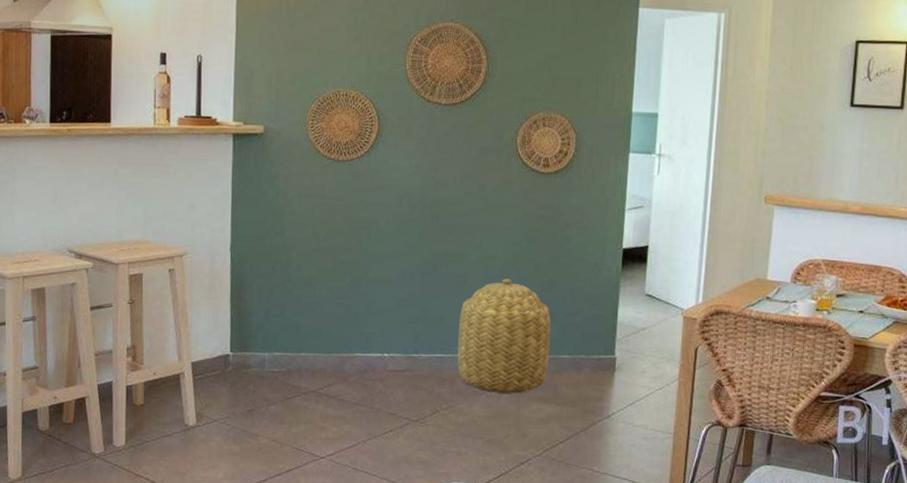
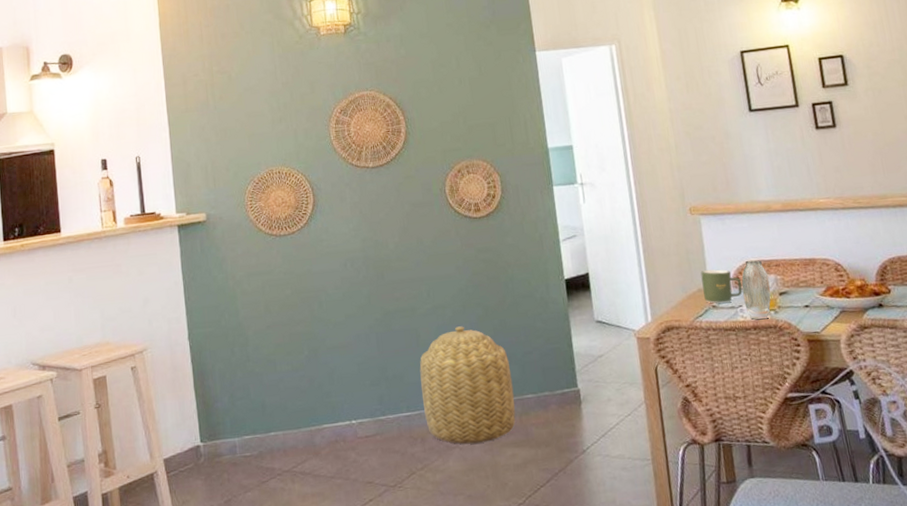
mug: none [759,261,801,297] -> present [700,269,743,304]
vase: none [799,257,830,318] -> present [741,260,771,320]

